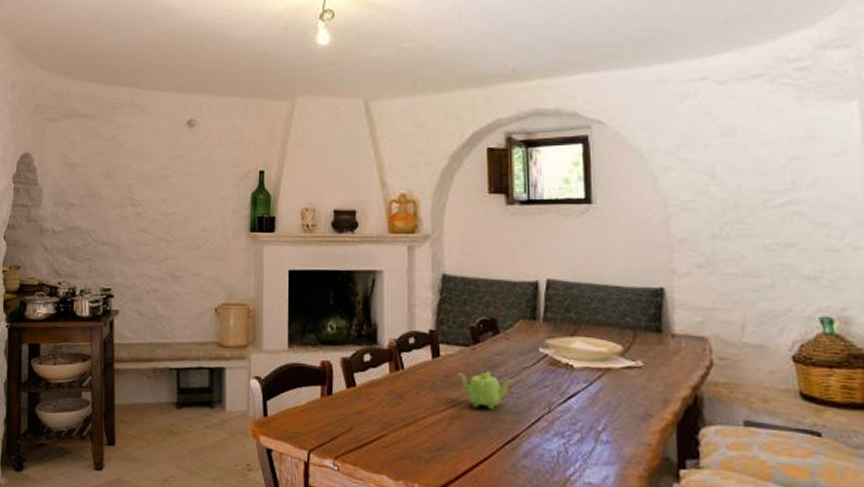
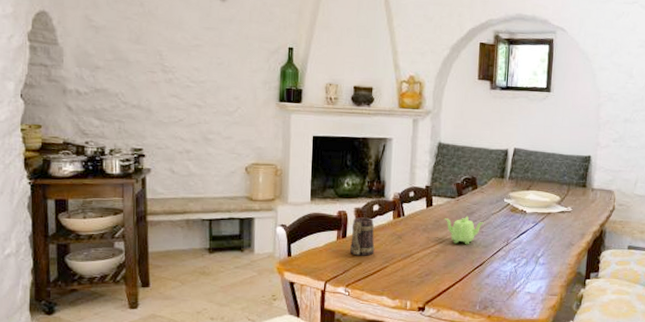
mug: none [336,369,368,420] -> present [349,217,375,256]

